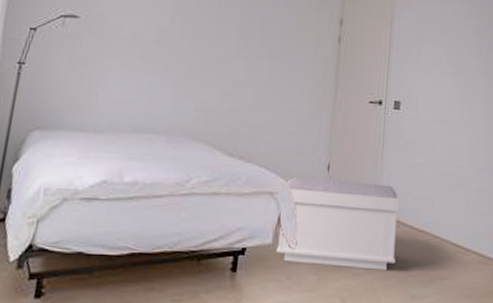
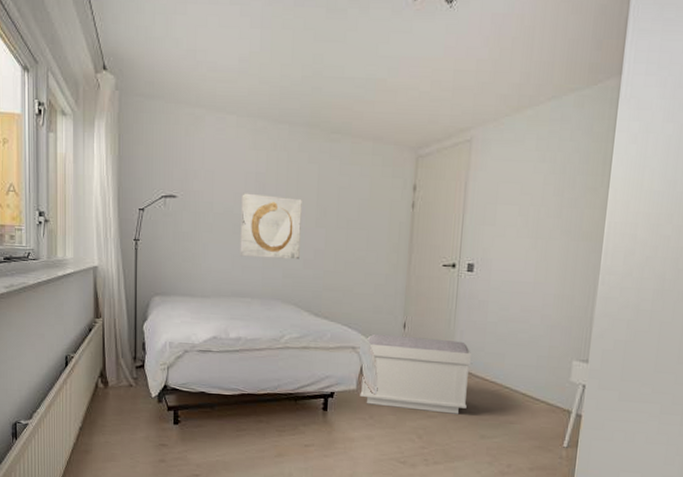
wall art: none [147,17,223,92] -> present [240,193,302,260]

